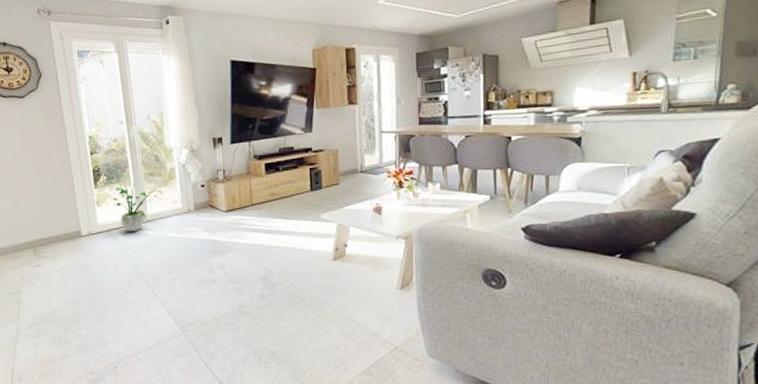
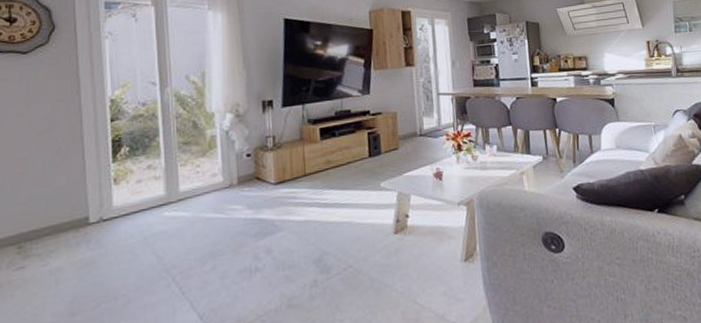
potted plant: present [111,180,162,231] -> none [134,151,199,214]

